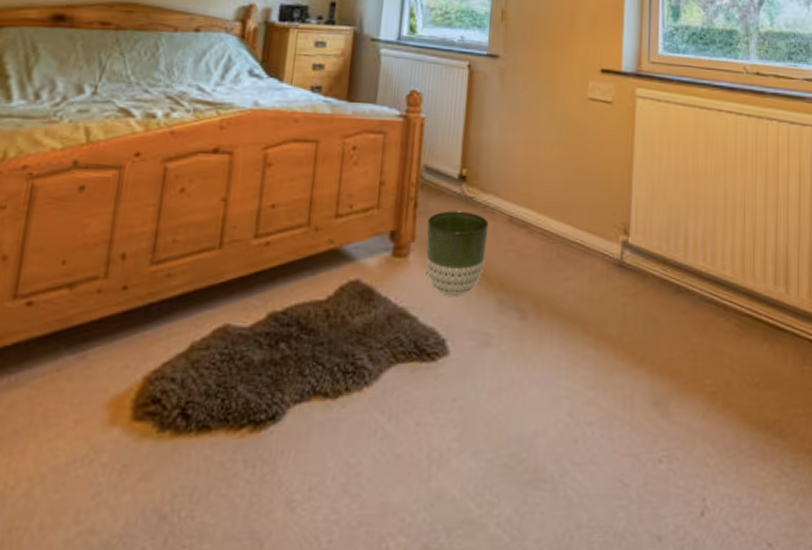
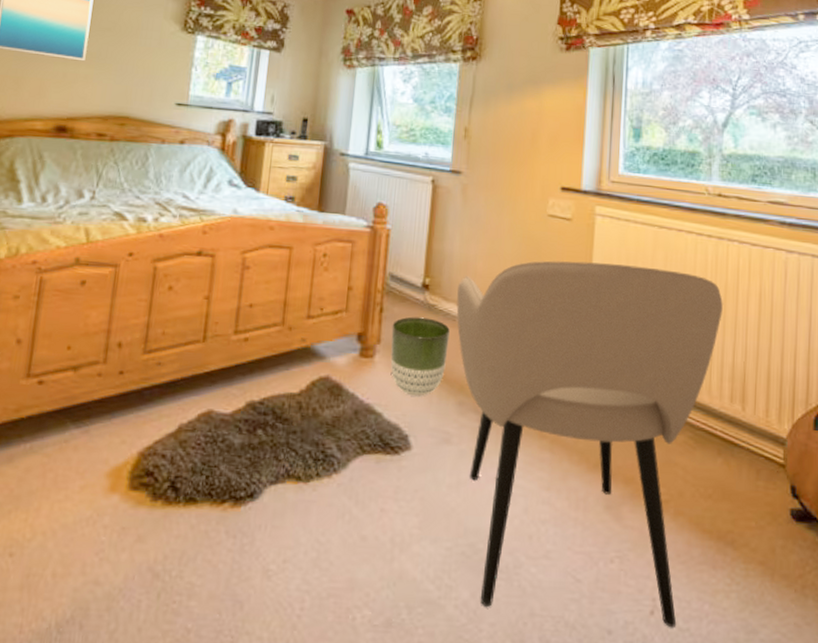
armchair: none [495,145,765,527] -> present [456,260,724,627]

